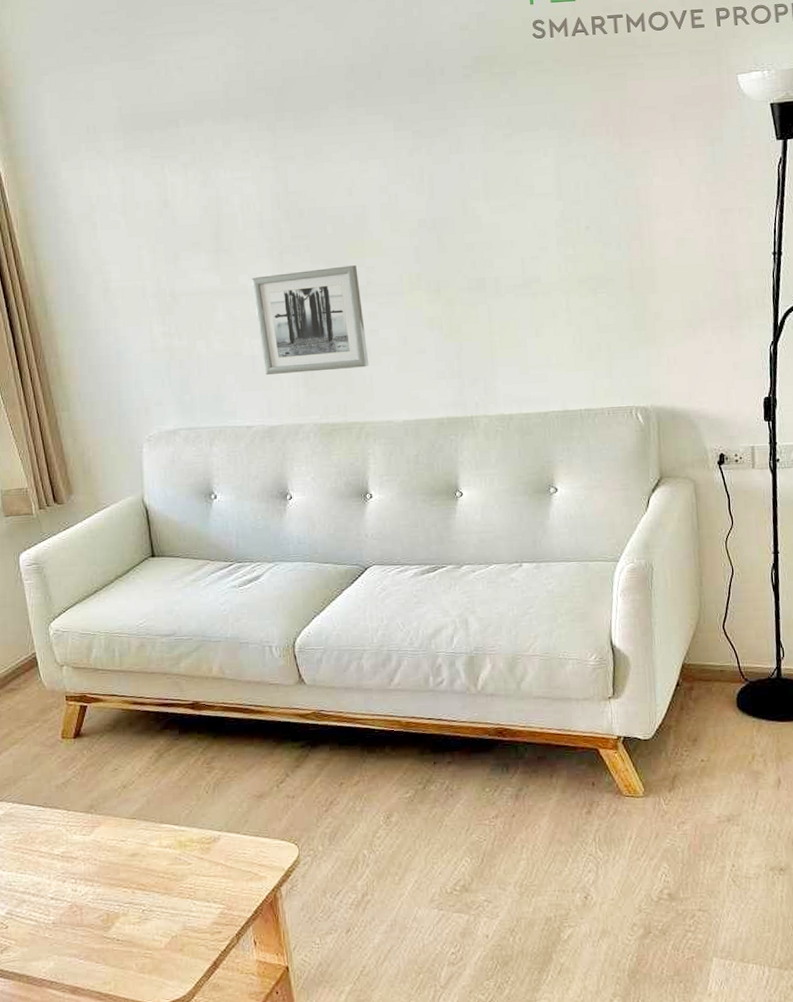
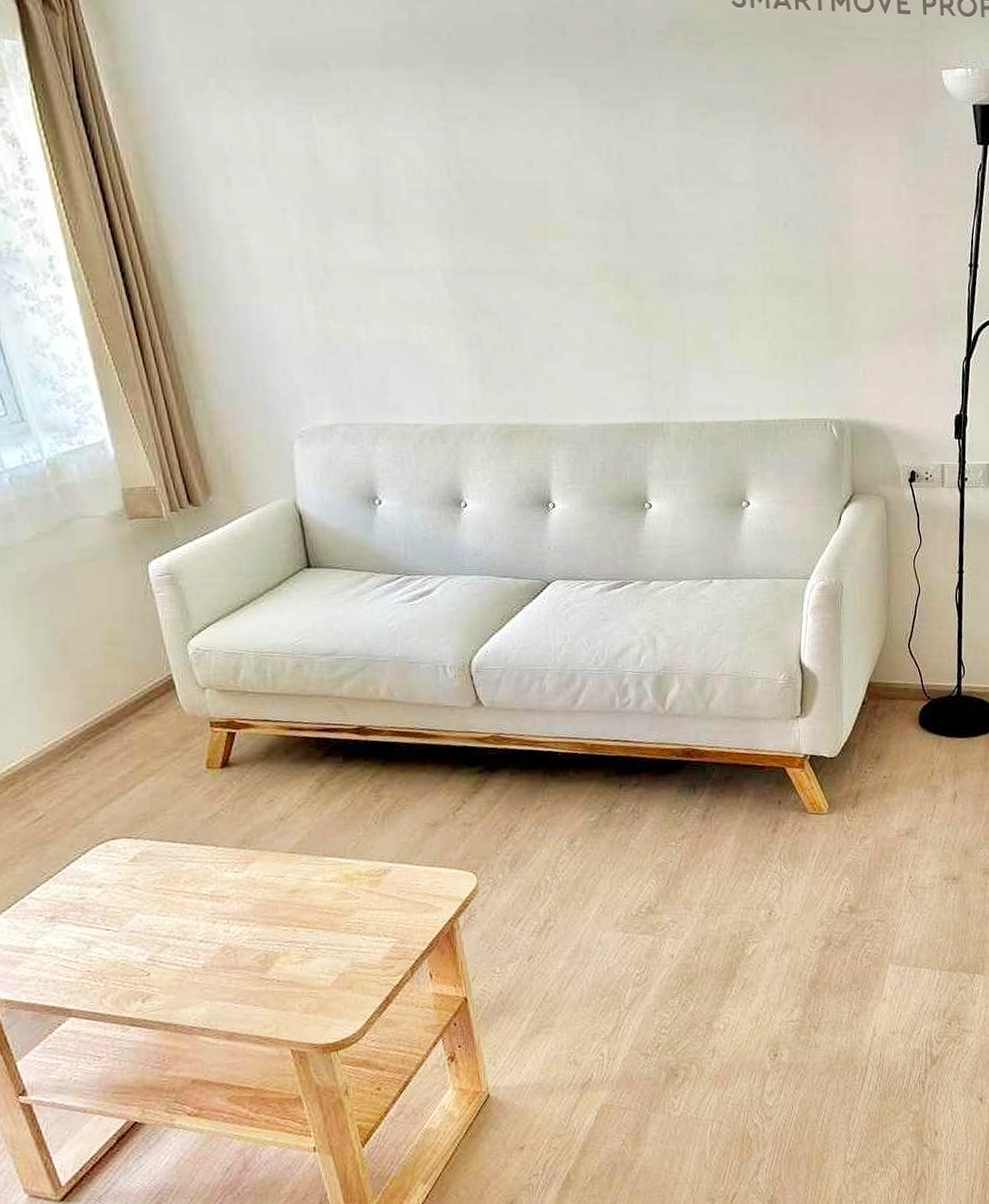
wall art: present [251,265,369,375] -> none [418,249,552,367]

